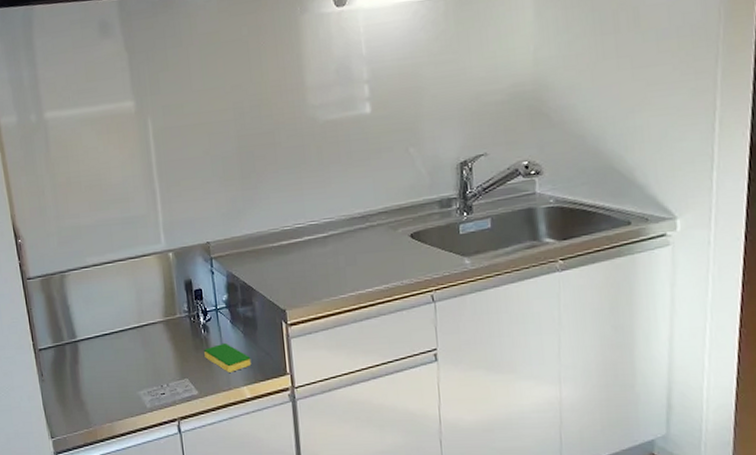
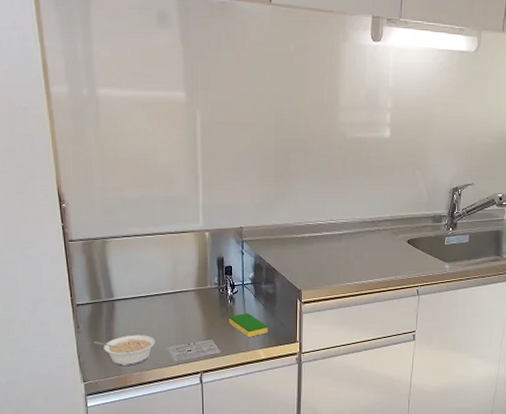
legume: none [59,378,124,417] -> present [94,334,155,366]

